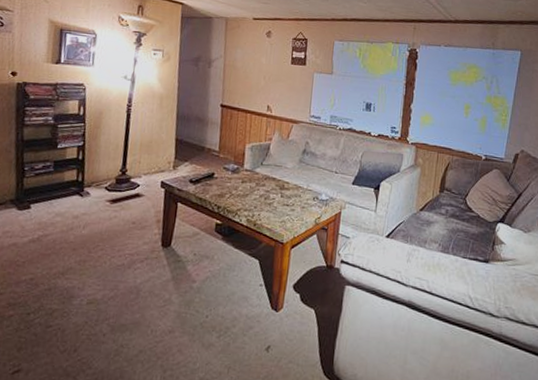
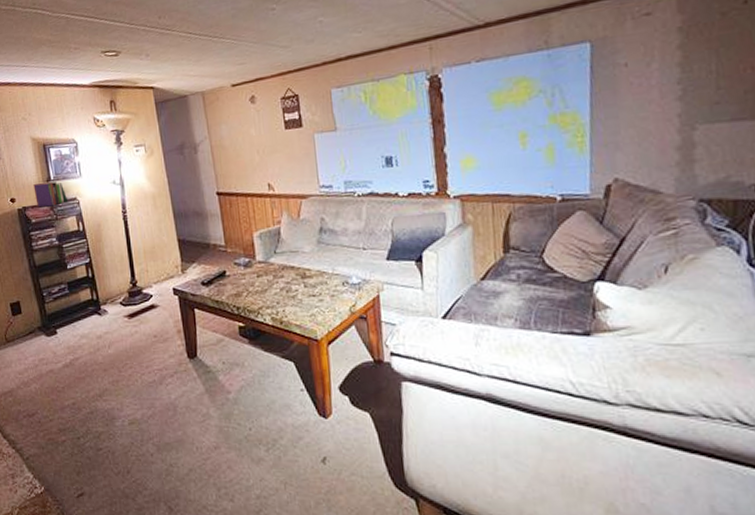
books: none [39,62,75,87] -> present [33,182,69,208]

